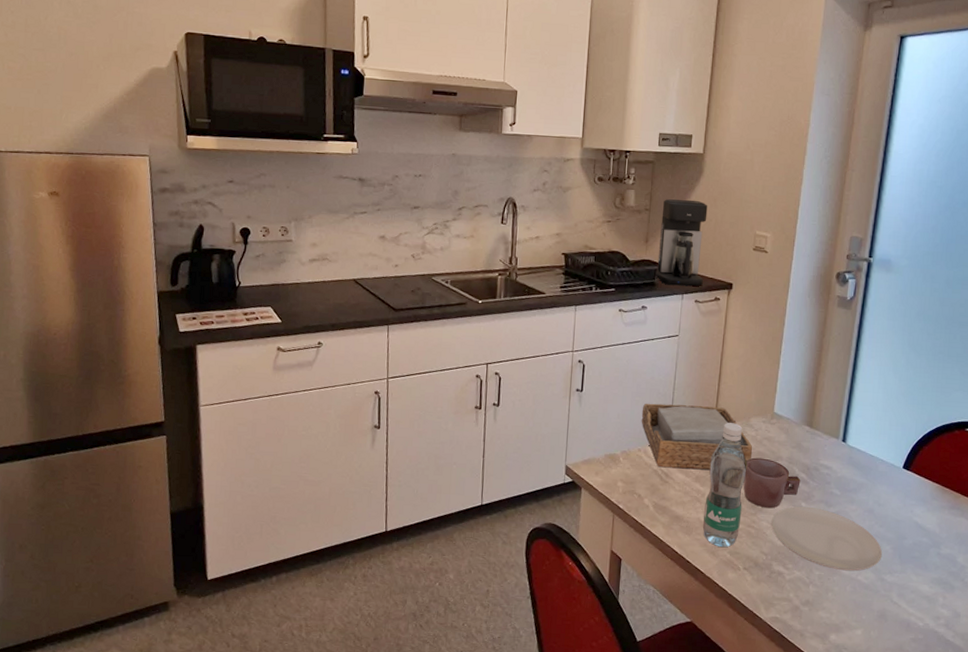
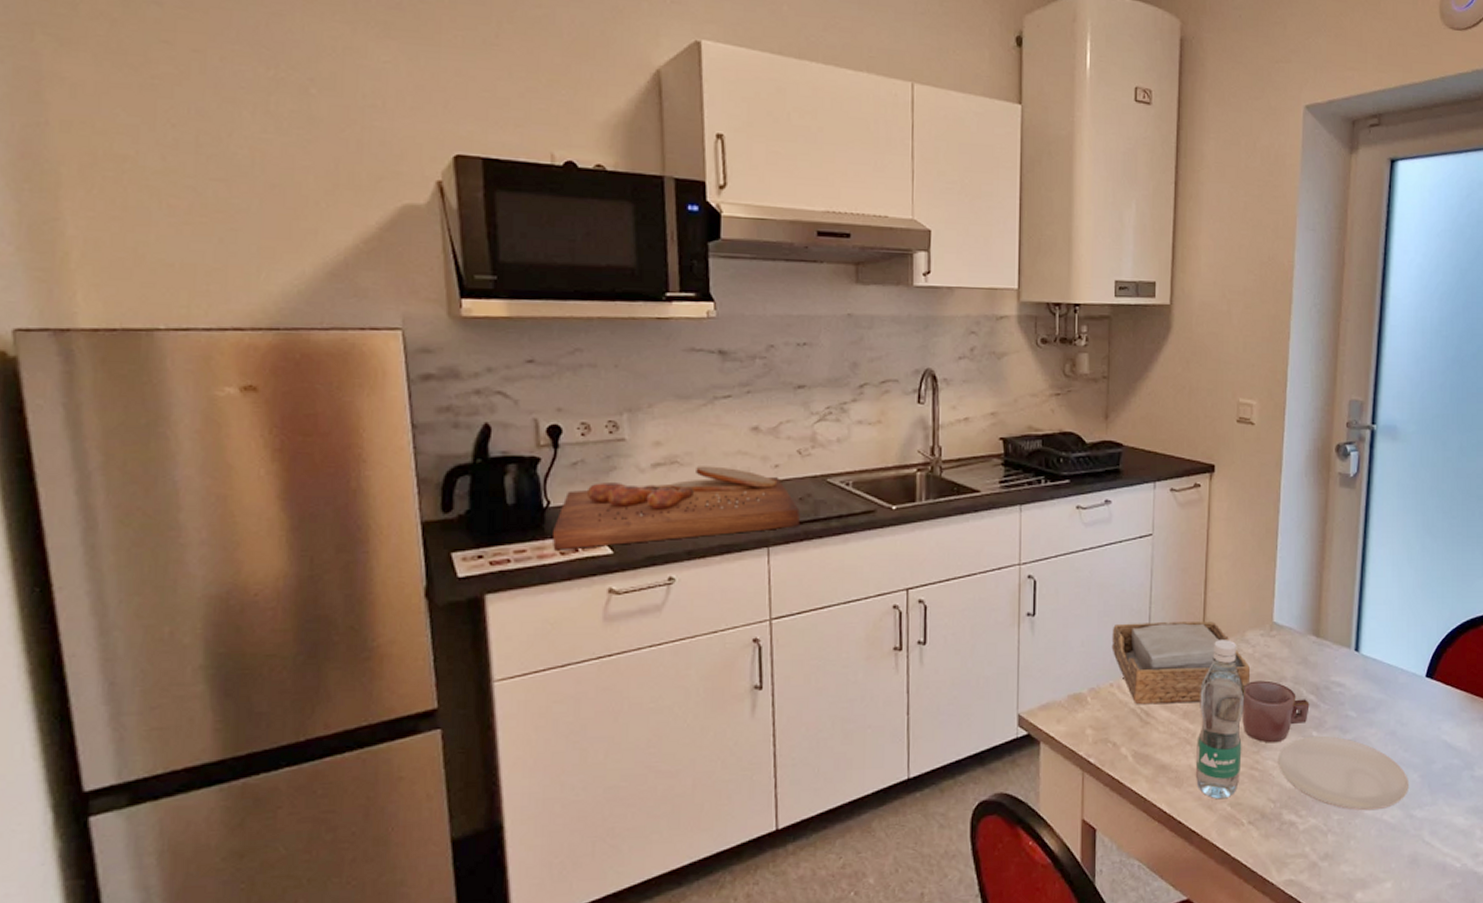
cutting board: none [241,262,412,318] -> present [552,466,800,550]
coffee maker: present [655,199,708,287] -> none [1120,363,1180,472]

